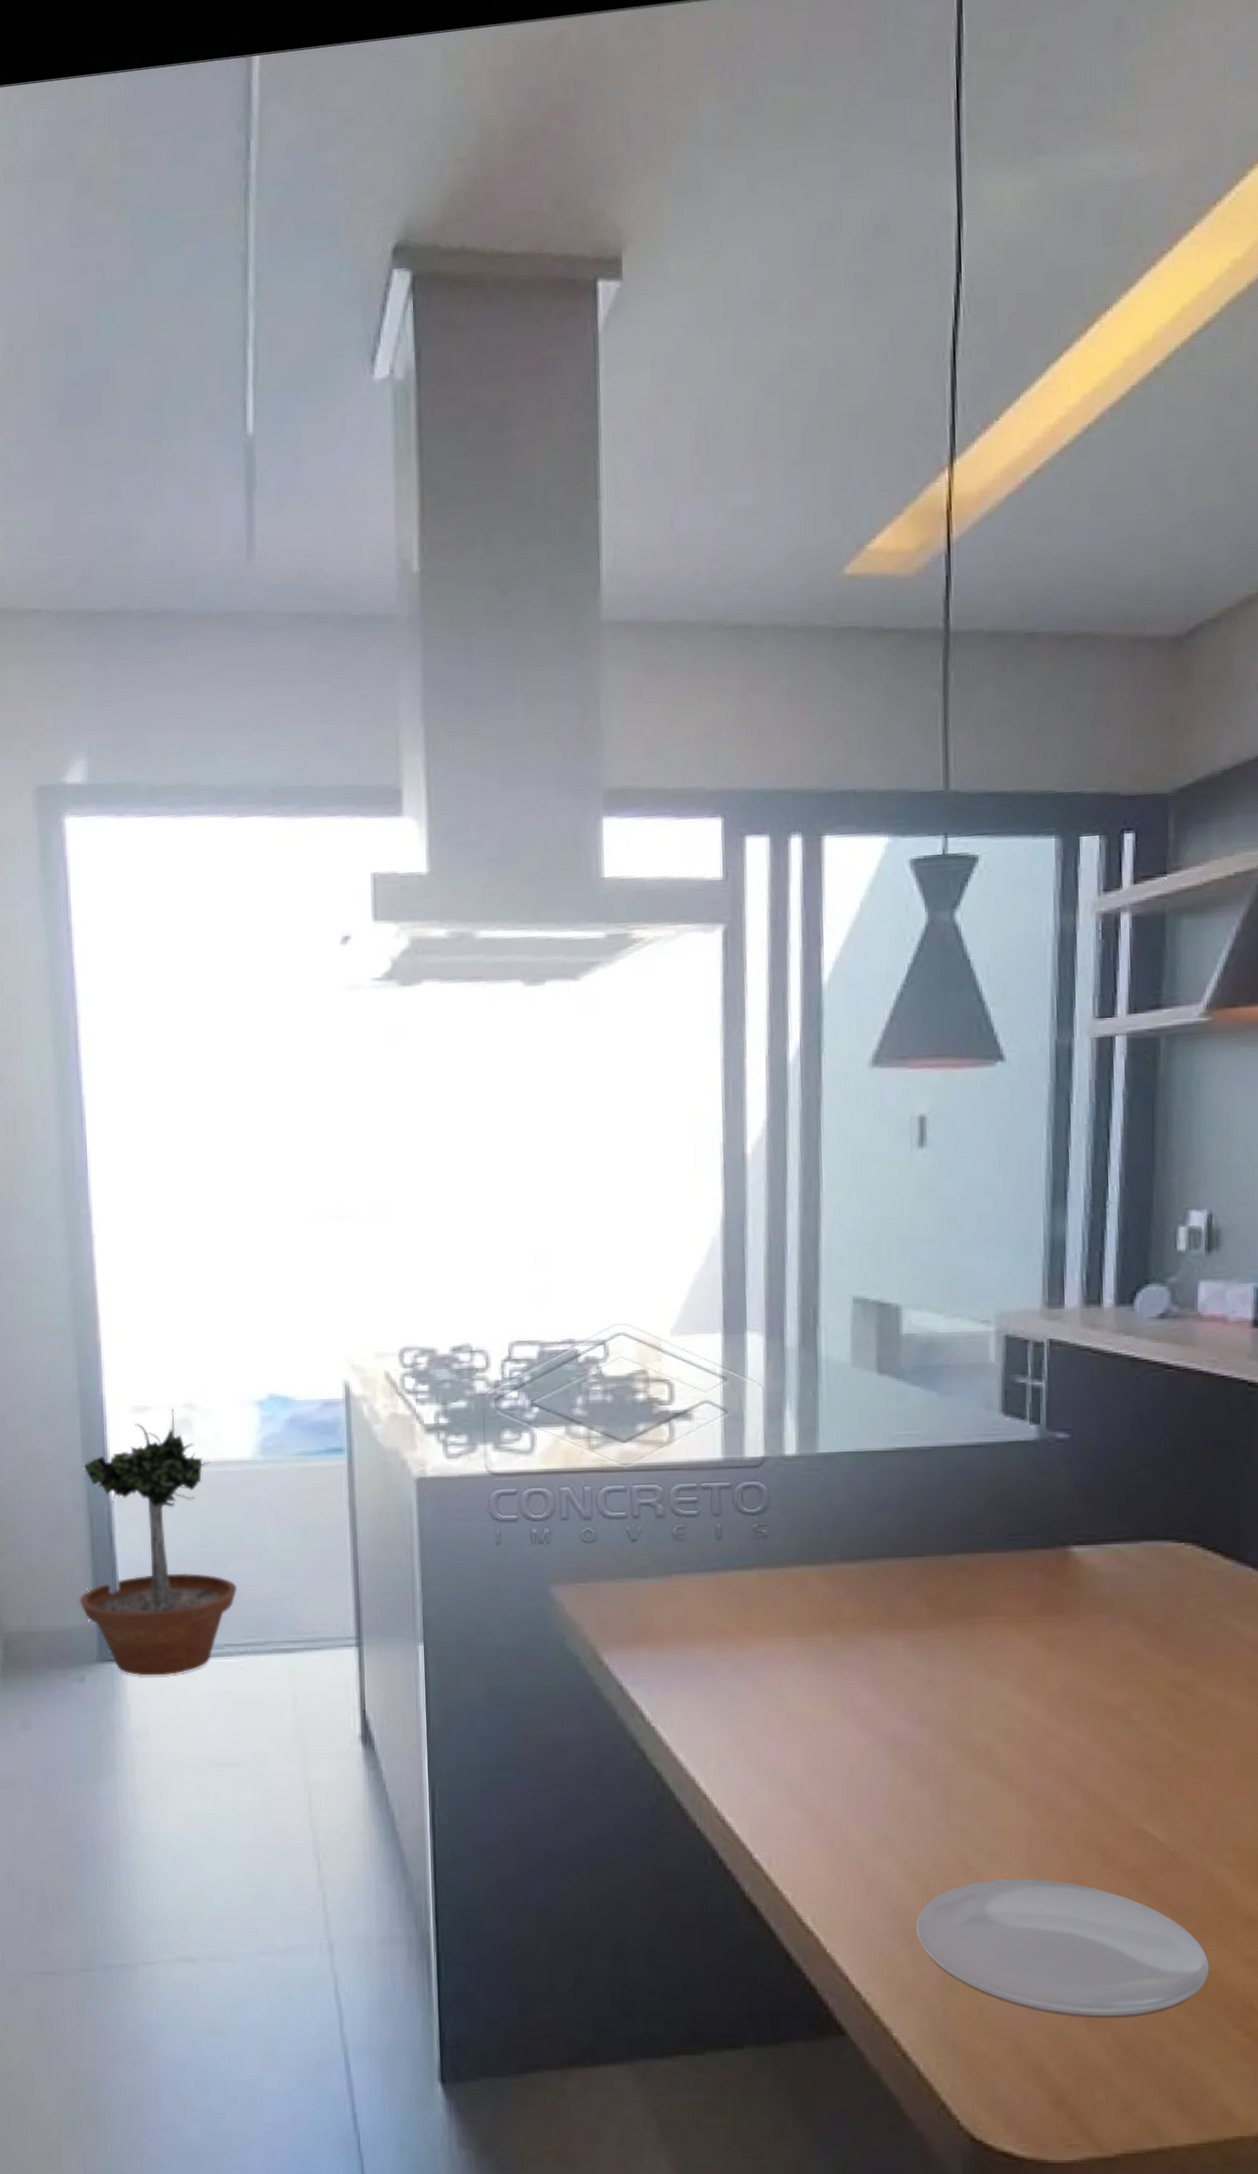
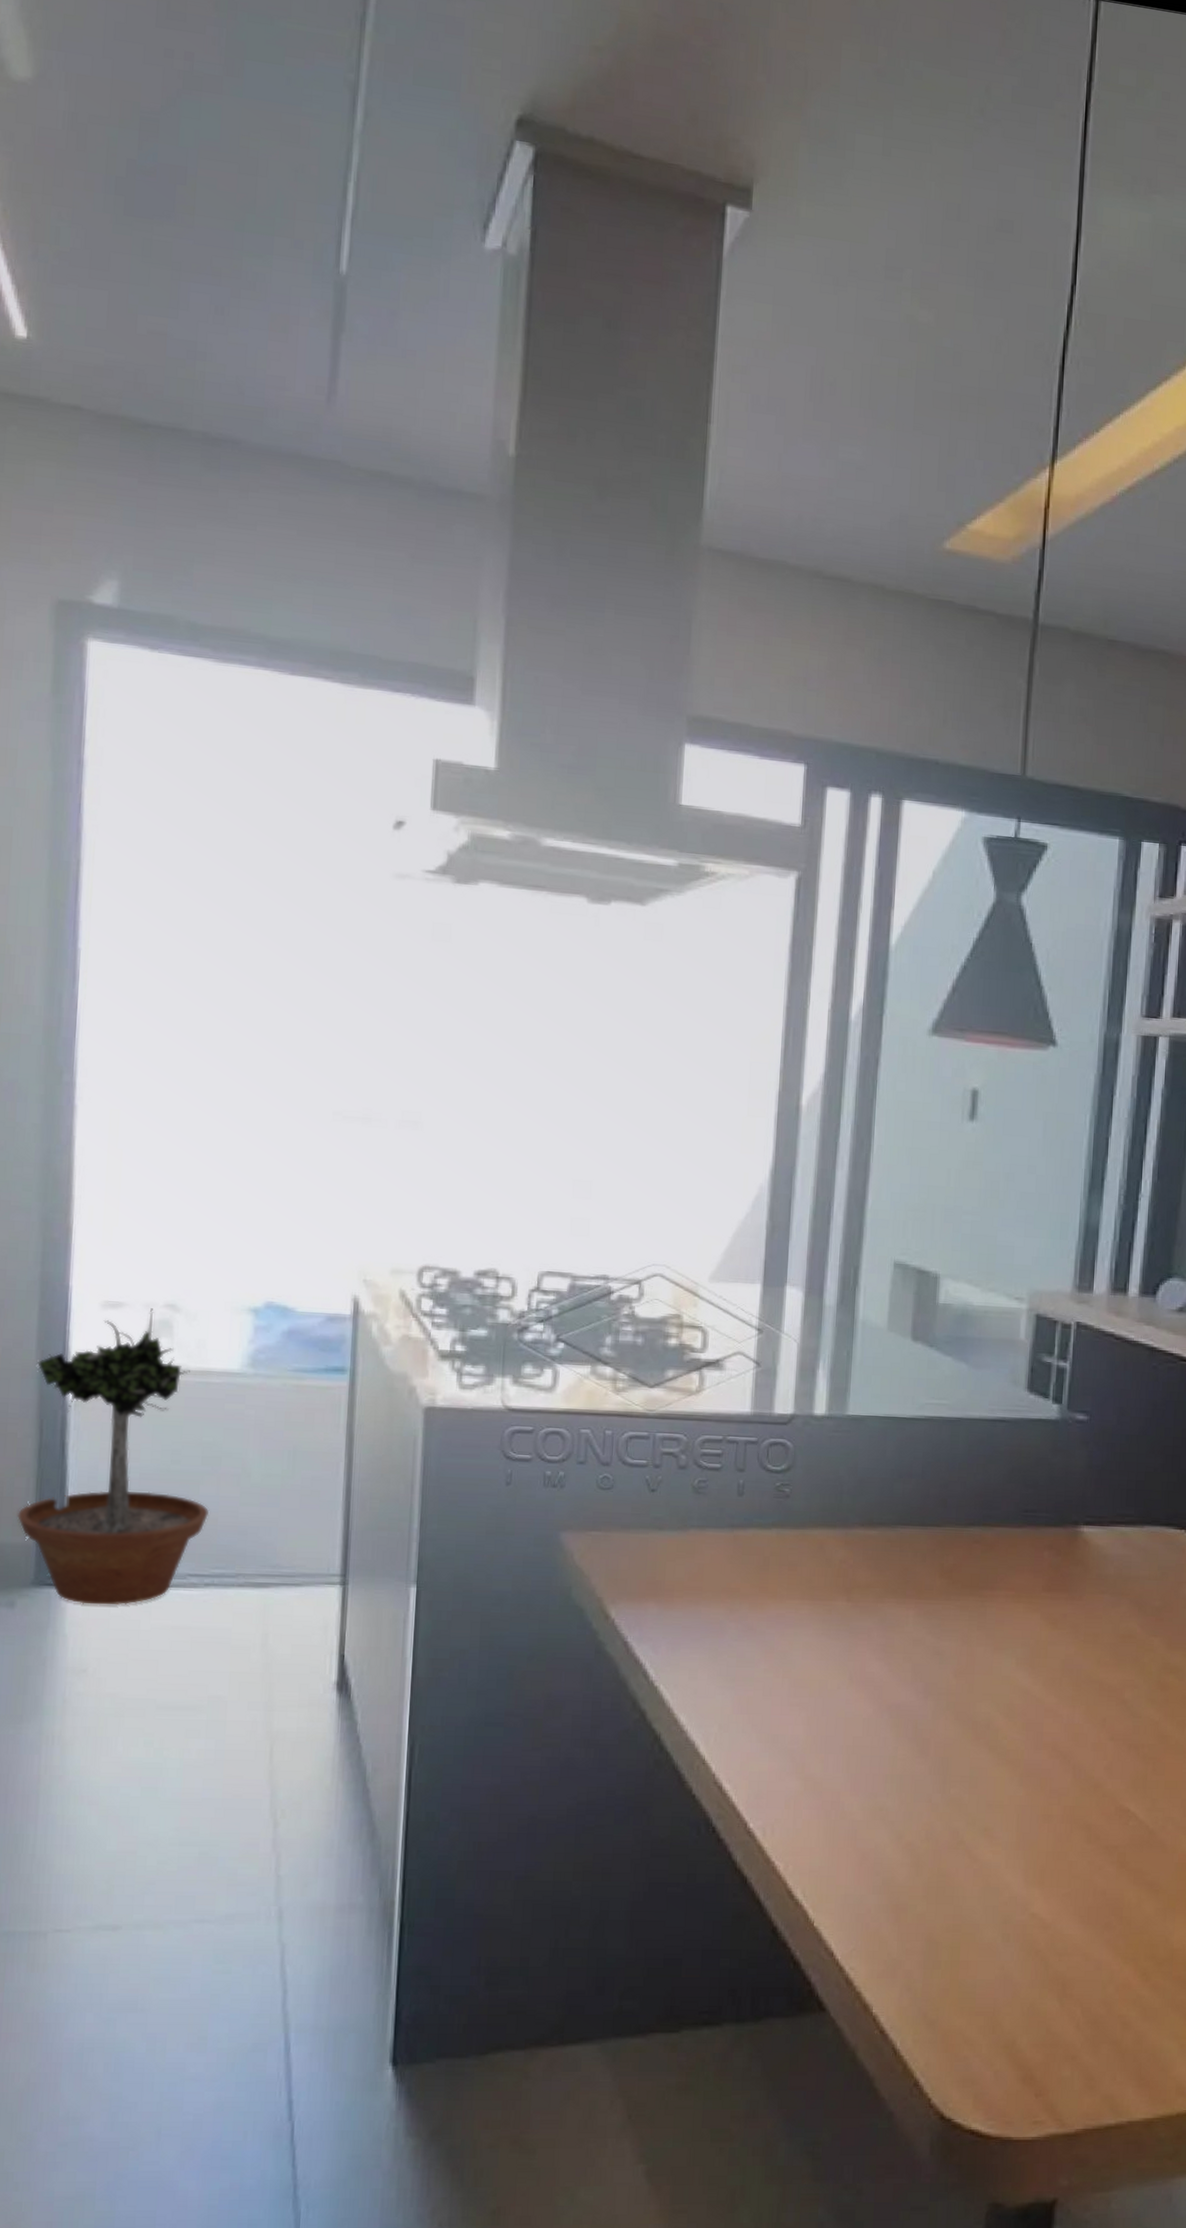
plate: present [915,1879,1209,2019] -> none [904,1854,1176,1995]

